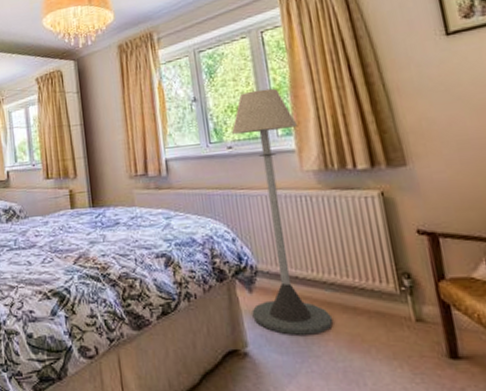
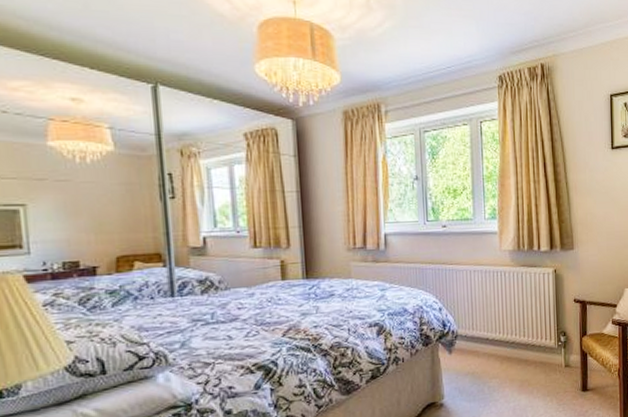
floor lamp: present [232,88,333,335] -> none [447,175,511,386]

